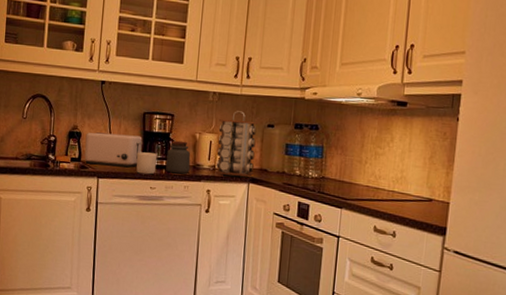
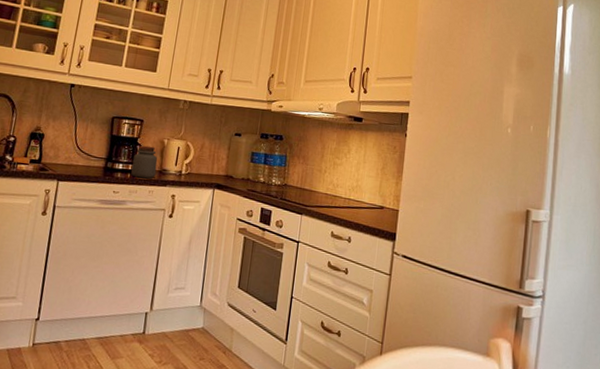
toaster: present [84,132,143,168] -> none [45,134,109,171]
mug: present [136,152,158,175] -> none [100,155,124,179]
spice rack: present [215,111,257,178] -> none [181,119,225,184]

